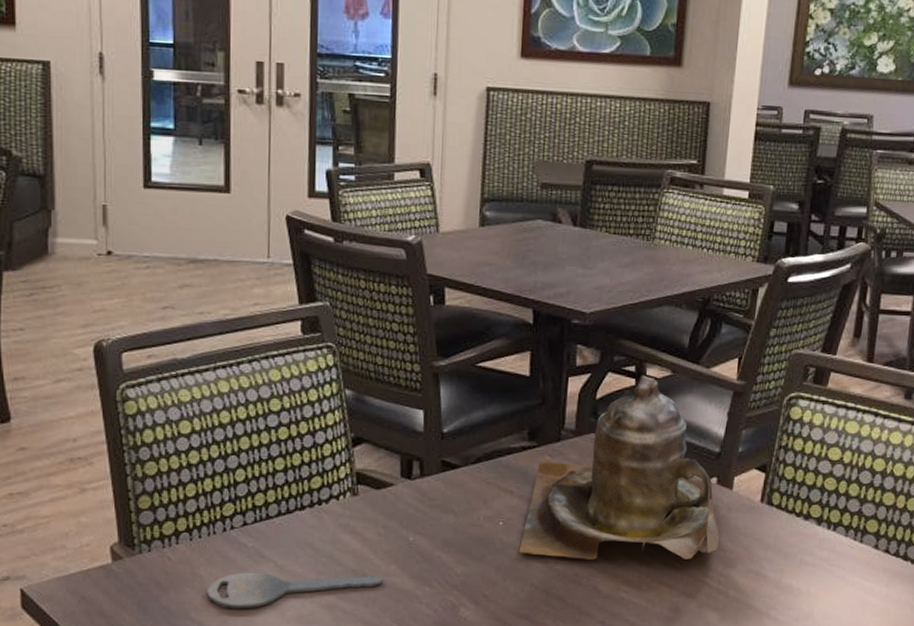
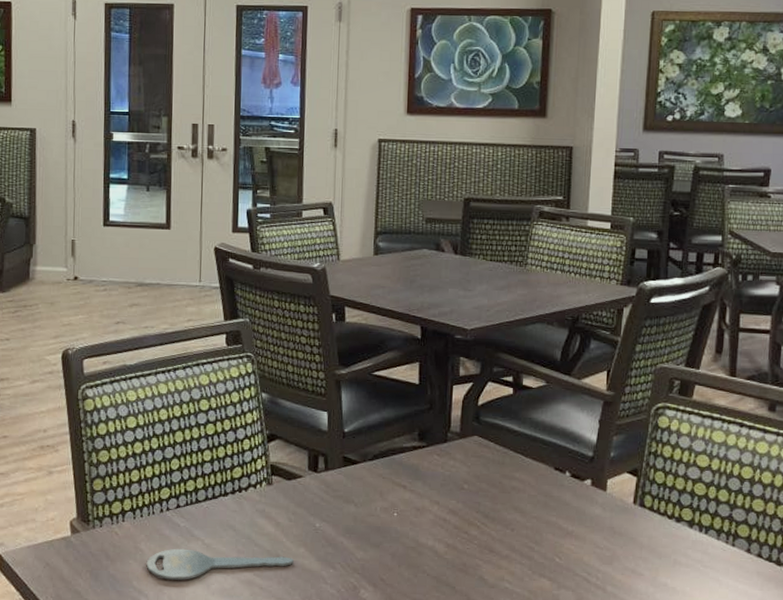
teapot: present [518,375,720,559] -> none [411,385,596,555]

